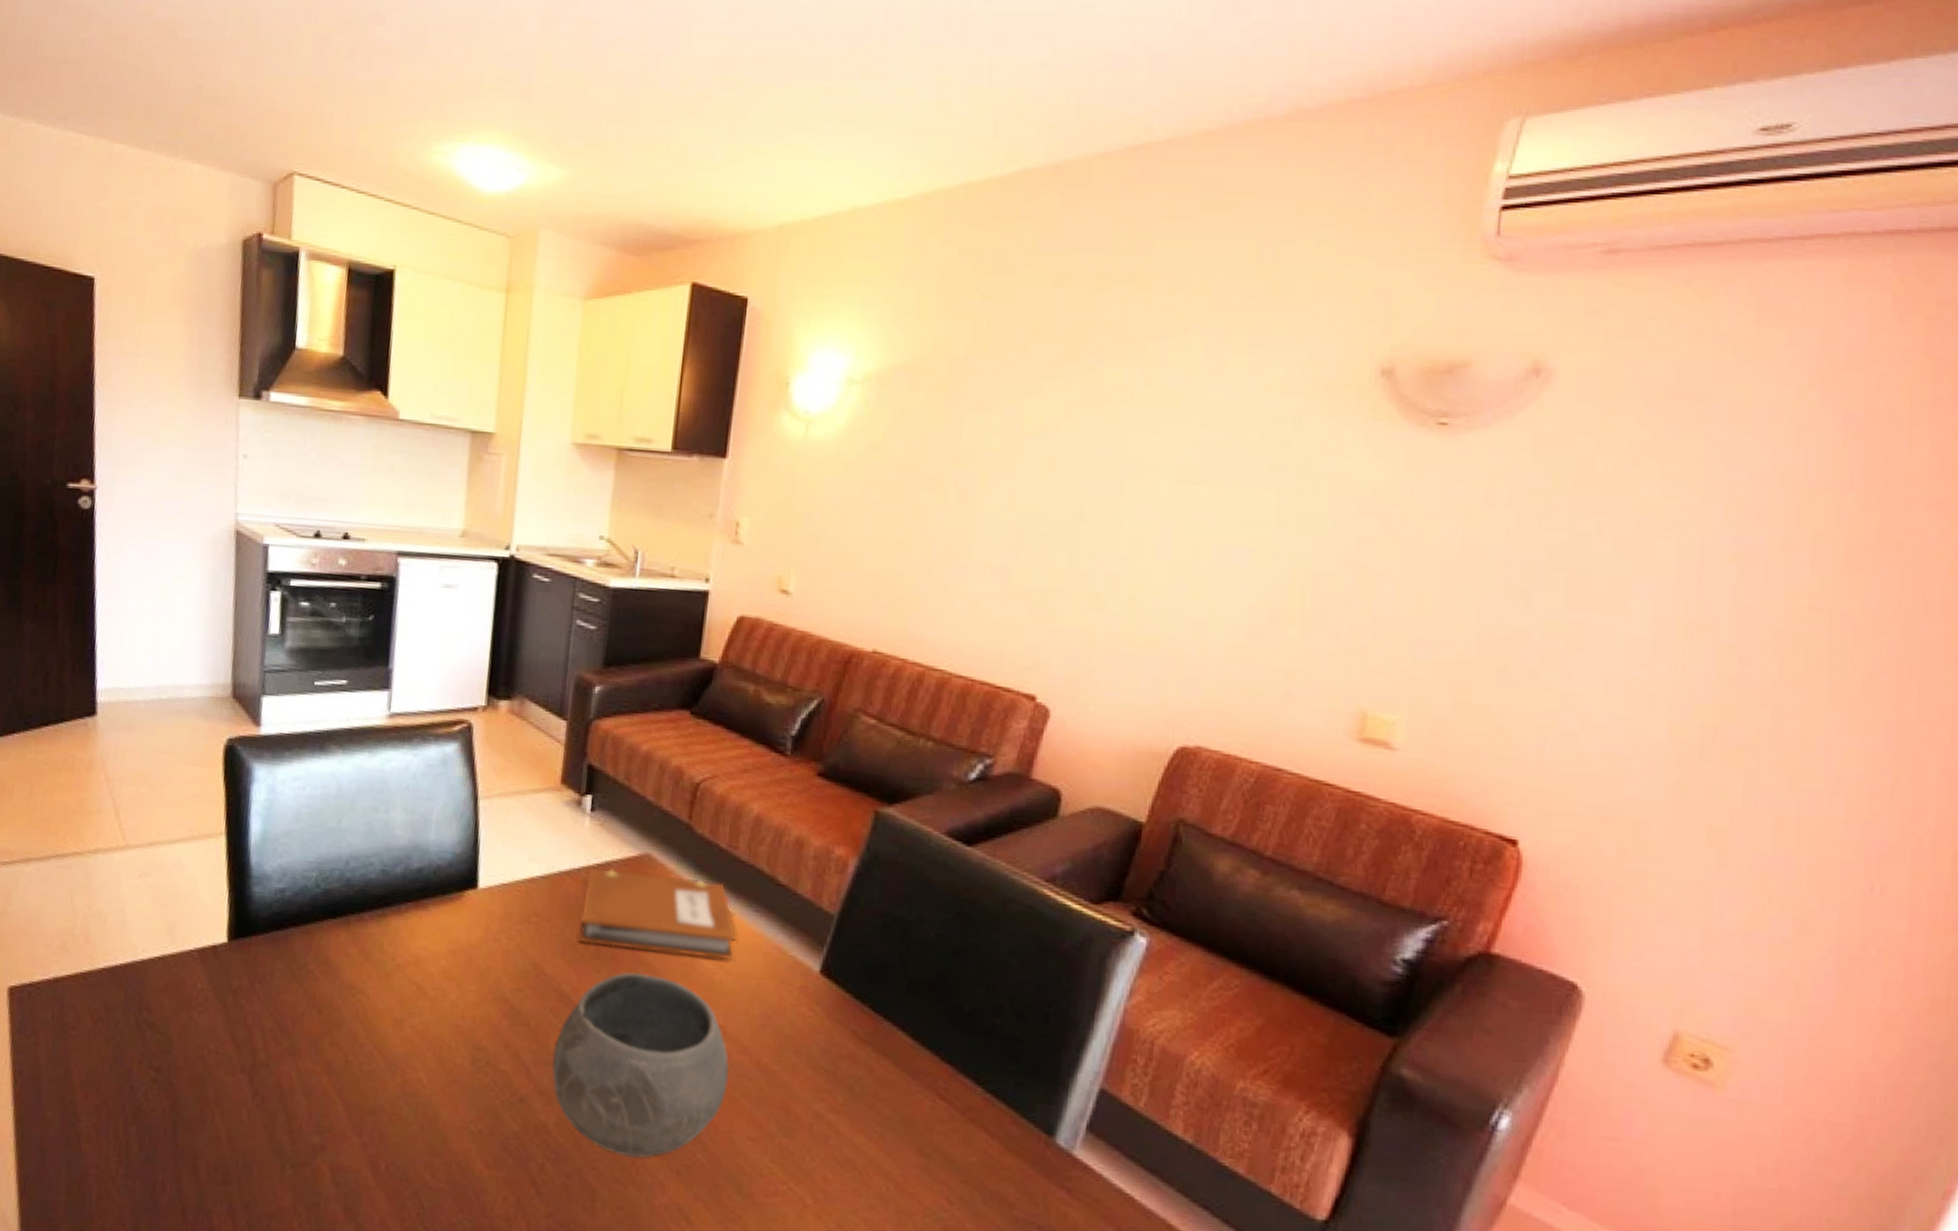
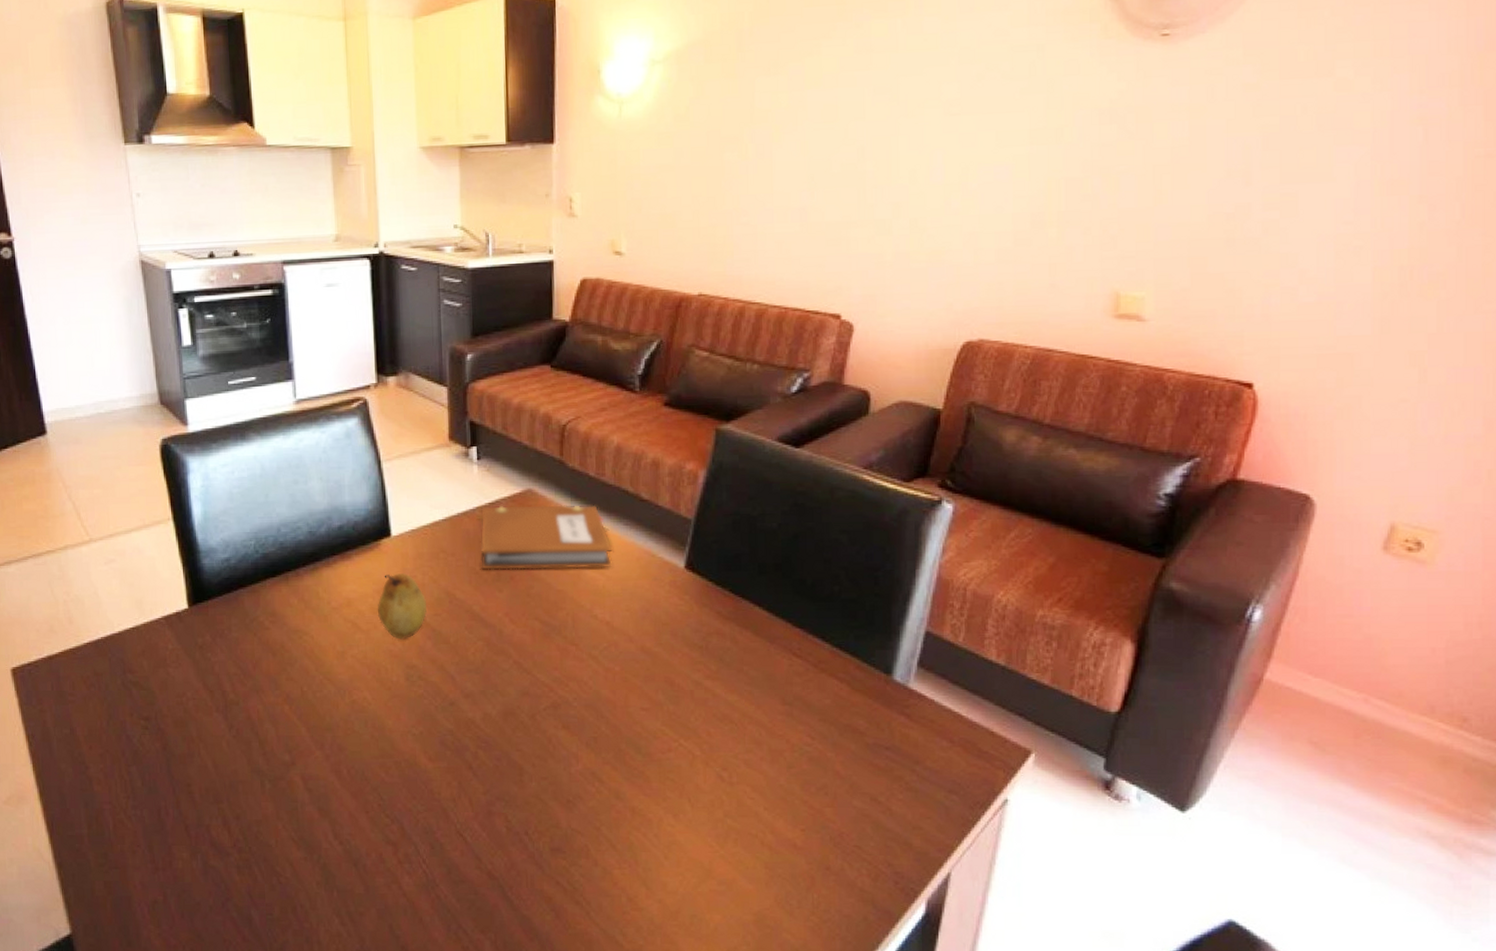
fruit: none [448,933,509,1015] -> present [377,573,427,640]
bowl: present [552,972,729,1159] -> none [472,587,620,738]

